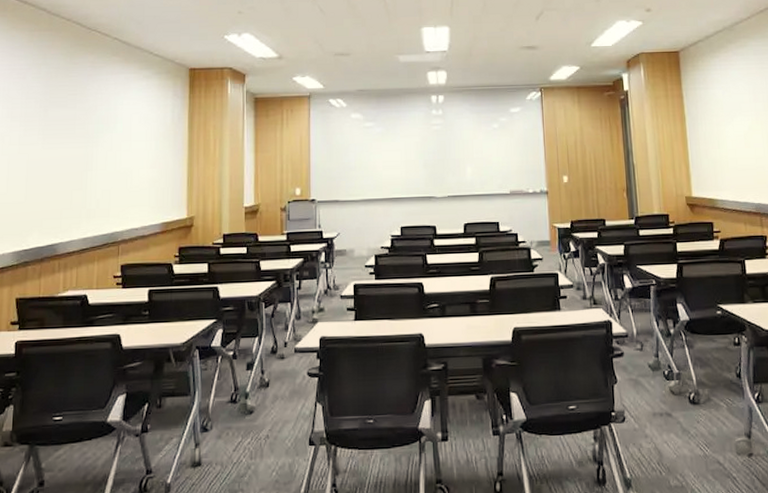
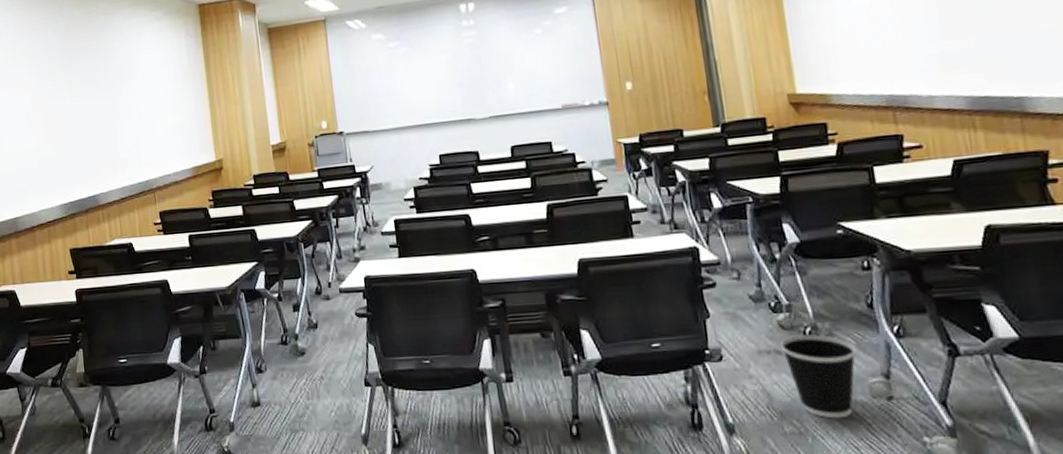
wastebasket: none [671,399,727,473] -> present [780,334,857,419]

